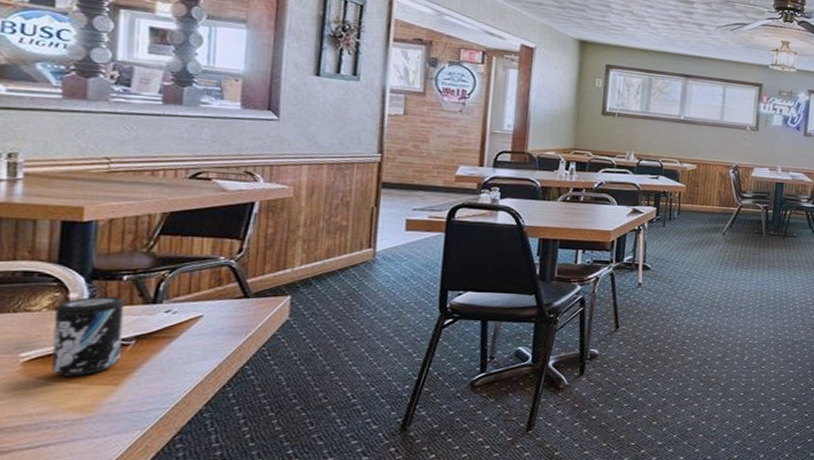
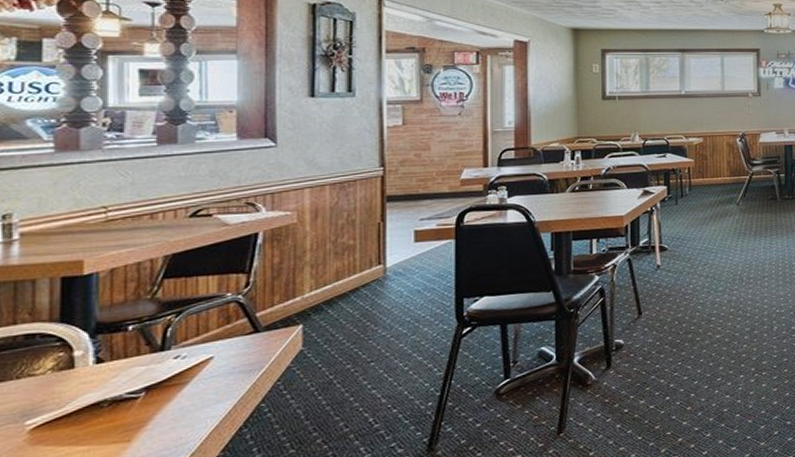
beverage can: present [51,295,125,377] -> none [59,348,131,440]

